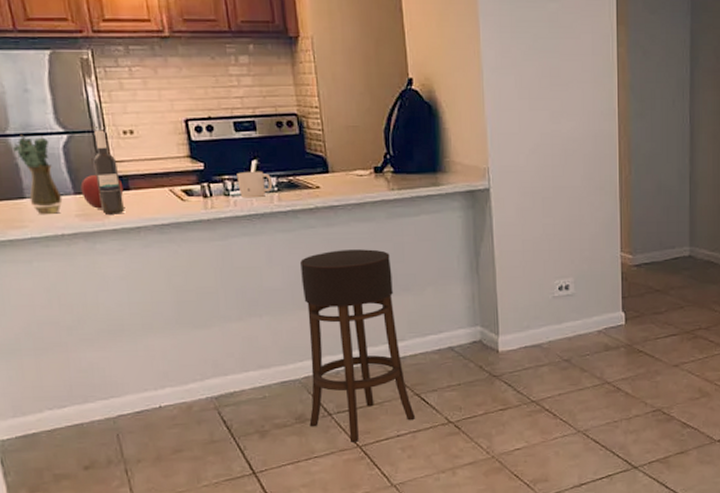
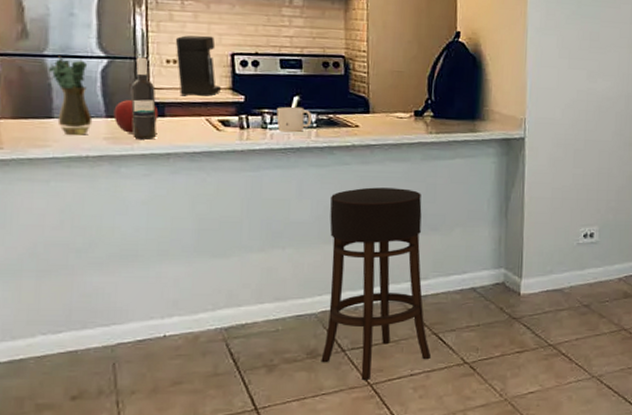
coffee maker: none [128,102,180,168] -> present [175,35,221,97]

